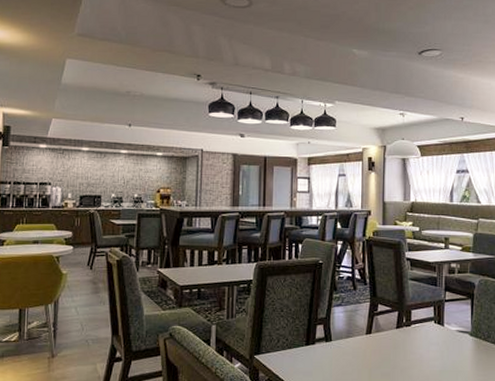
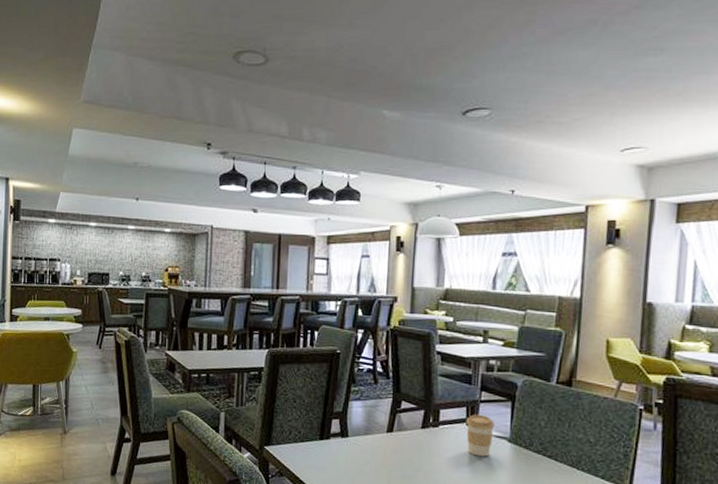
coffee cup: none [434,312,458,351] -> present [465,414,495,457]

